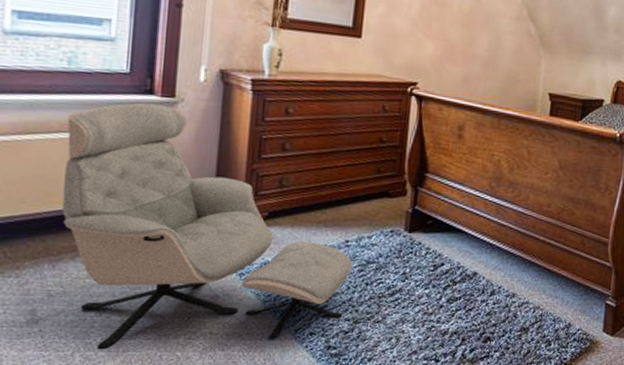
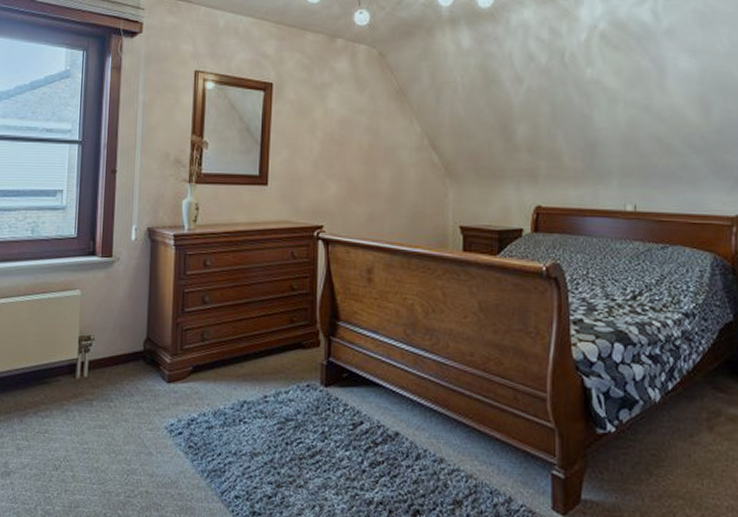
armchair: present [62,103,353,350] -> none [27,264,272,505]

